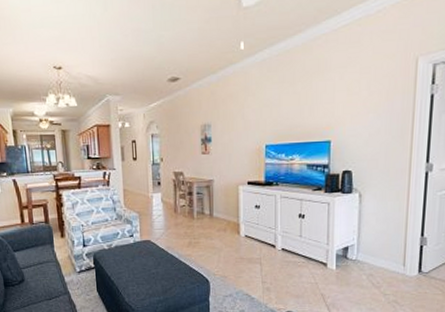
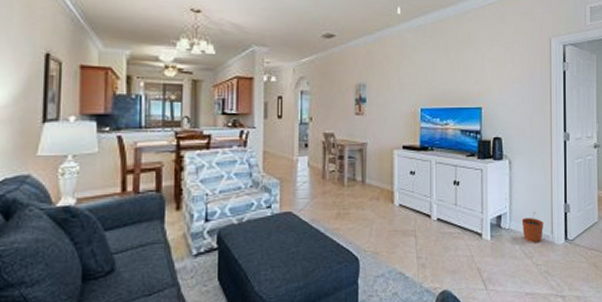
plant pot: none [370,244,395,274] -> present [521,211,543,243]

